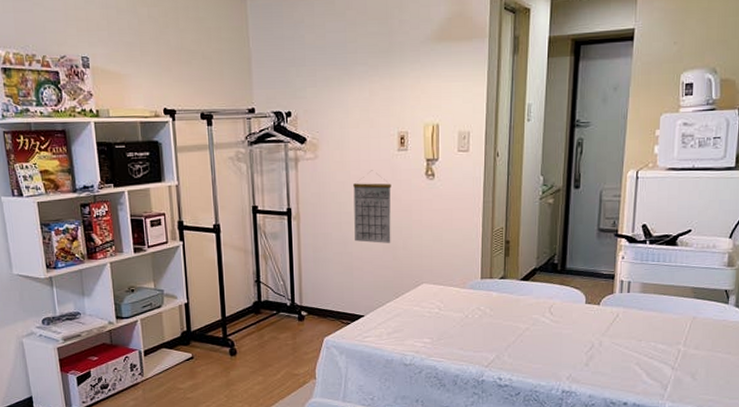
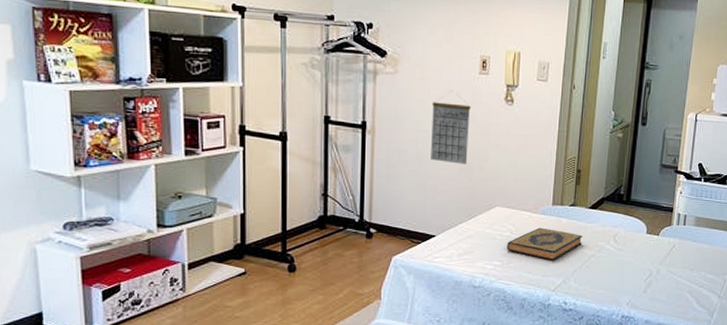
hardback book: none [436,302,515,336] -> present [507,227,583,261]

